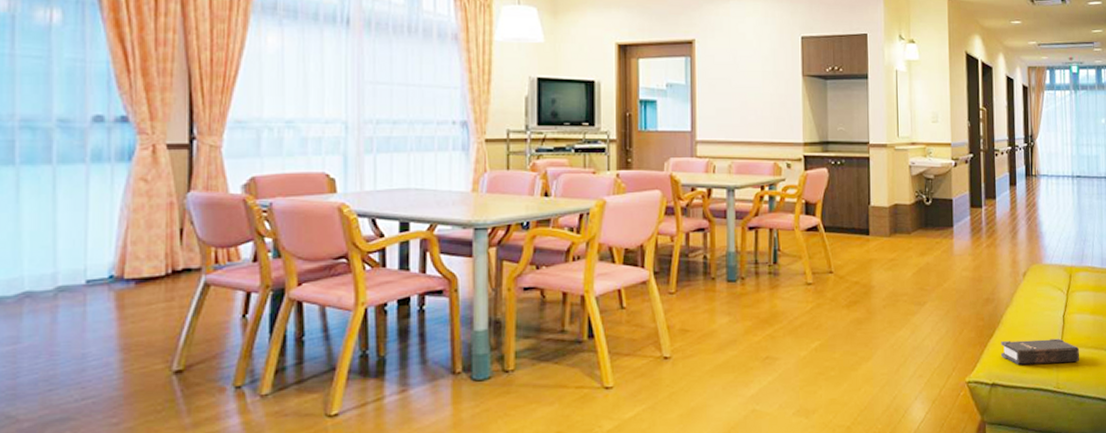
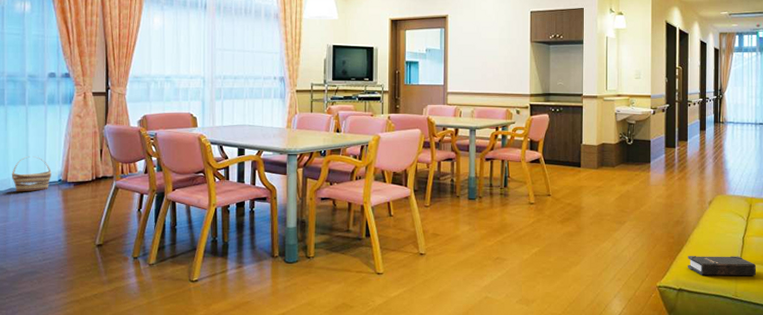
basket: none [26,242,97,297] -> present [11,157,52,192]

